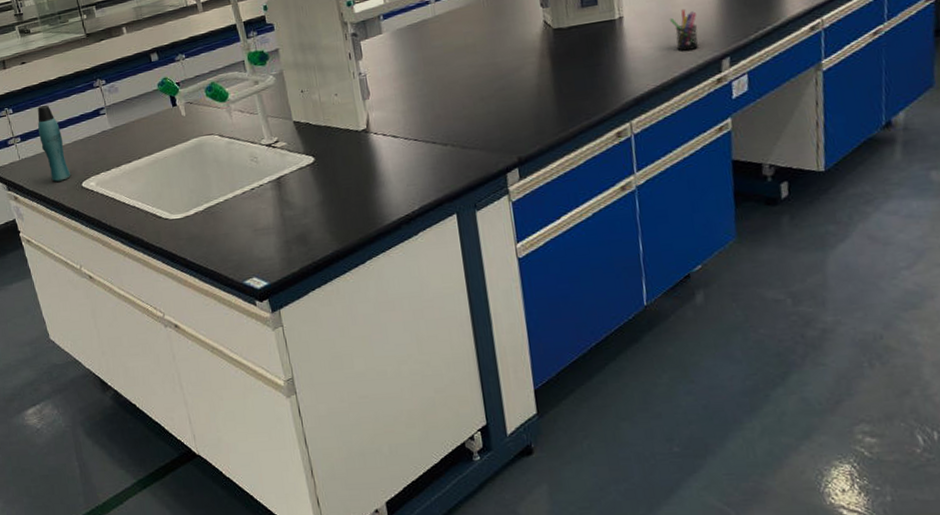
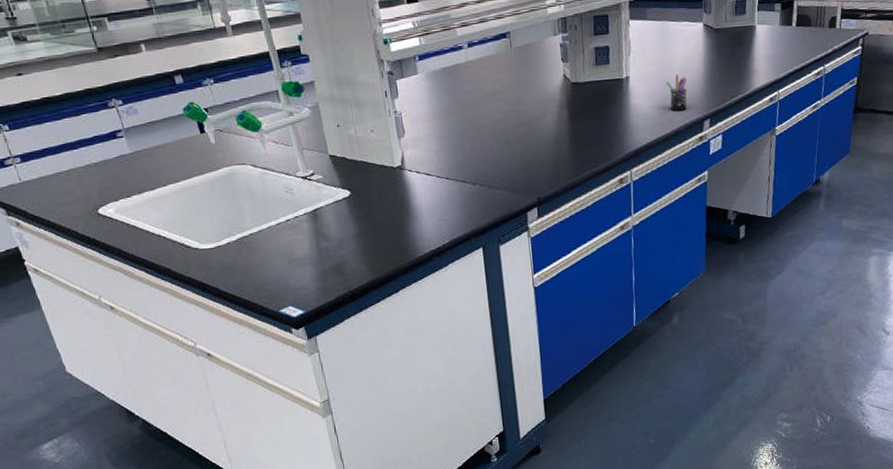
bottle: present [37,104,71,182] -> none [40,122,85,208]

